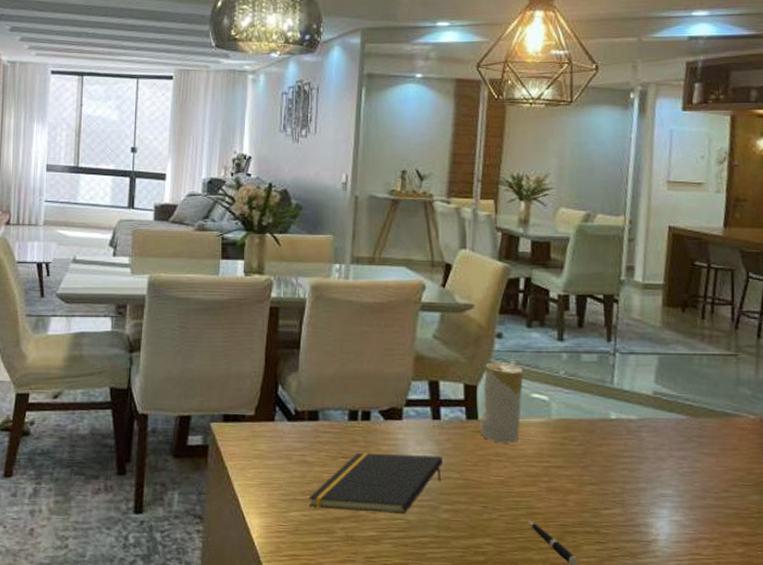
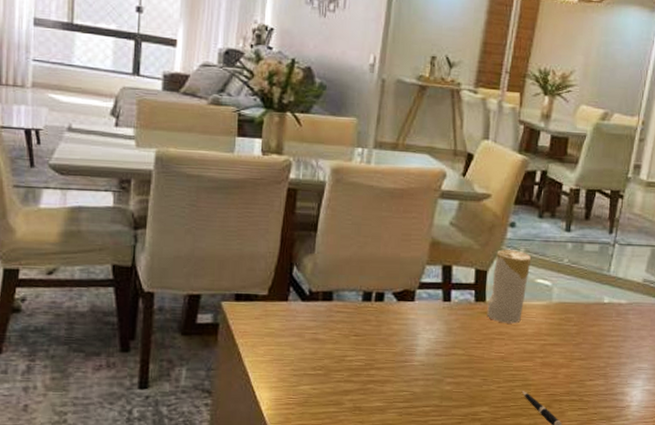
notepad: present [308,452,443,514] -> none [319,331,450,386]

